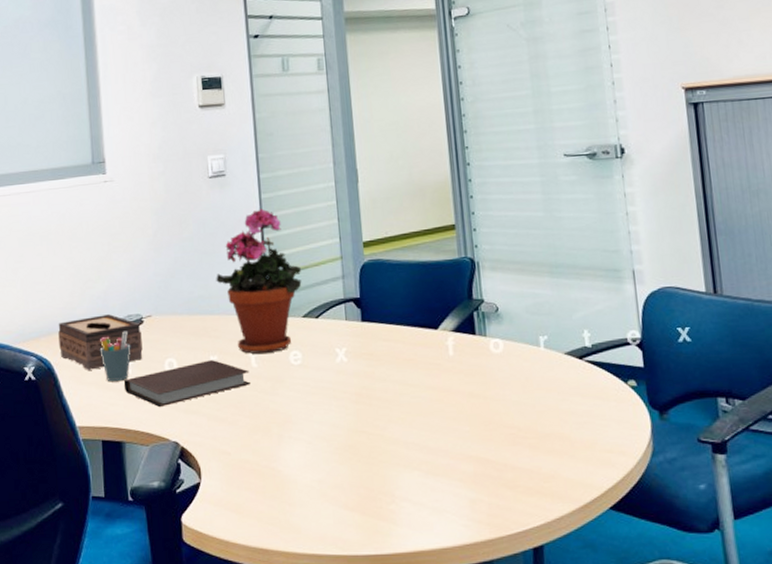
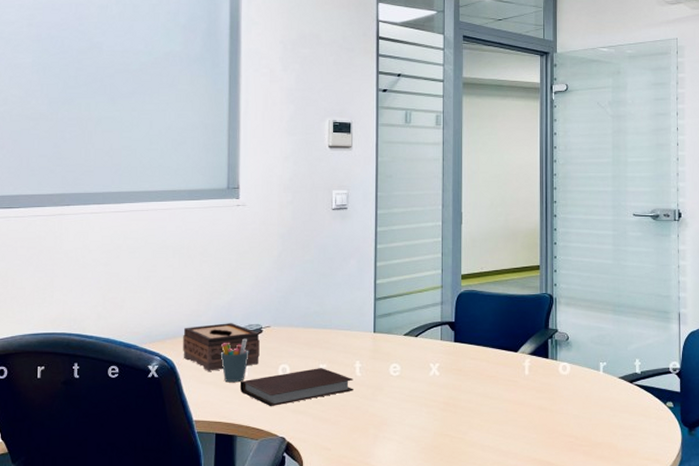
potted plant: present [216,208,302,355] -> none [331,240,406,365]

